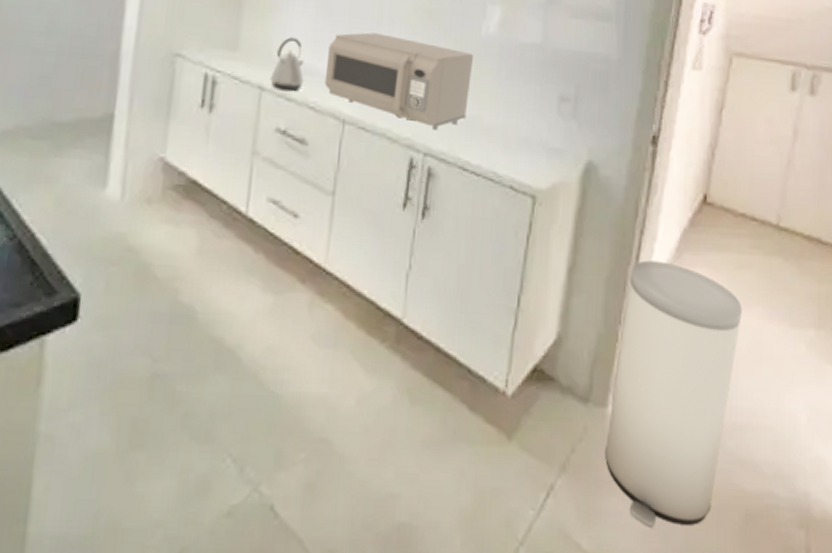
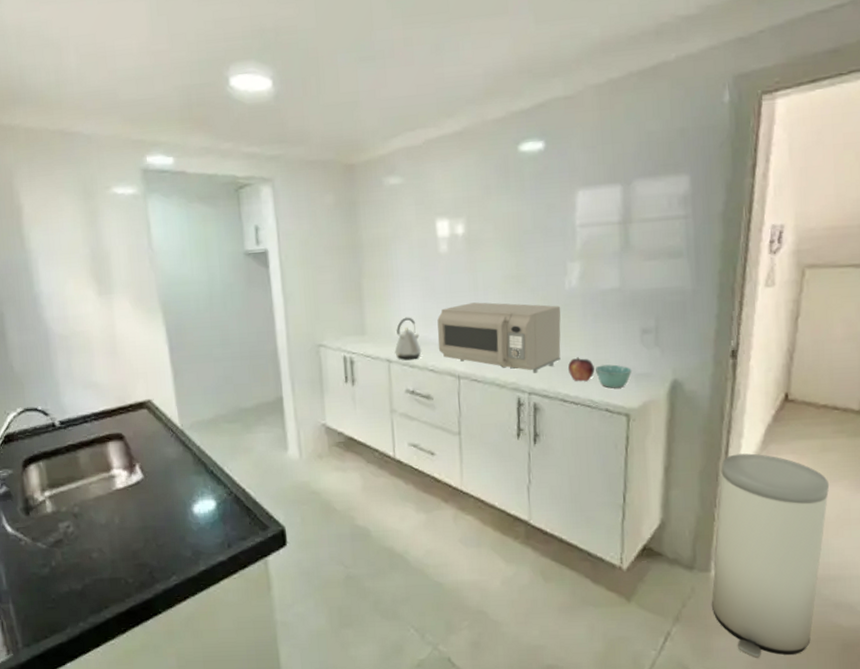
fruit: none [473,118,503,149] -> present [568,357,595,382]
bowl: none [503,131,545,162] -> present [594,364,633,388]

